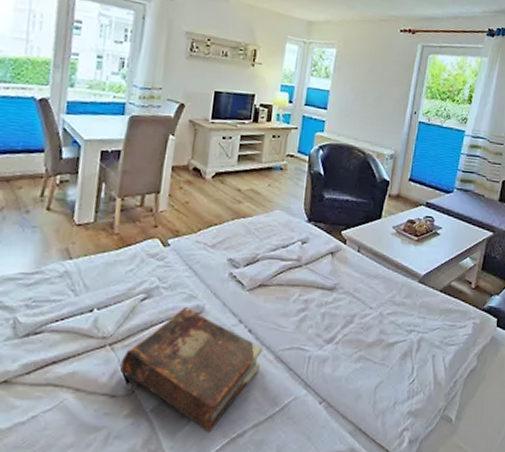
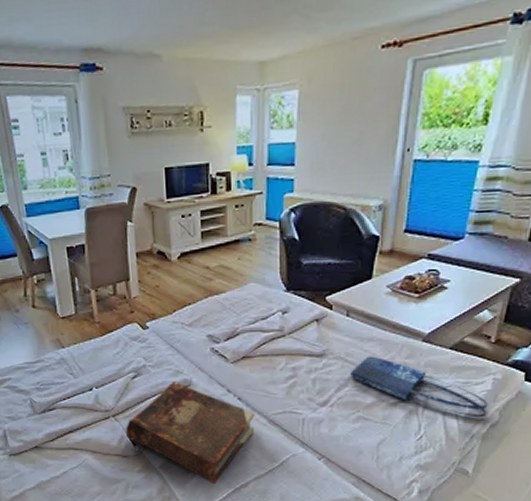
shopping bag: none [356,293,469,362] -> present [350,356,488,418]

